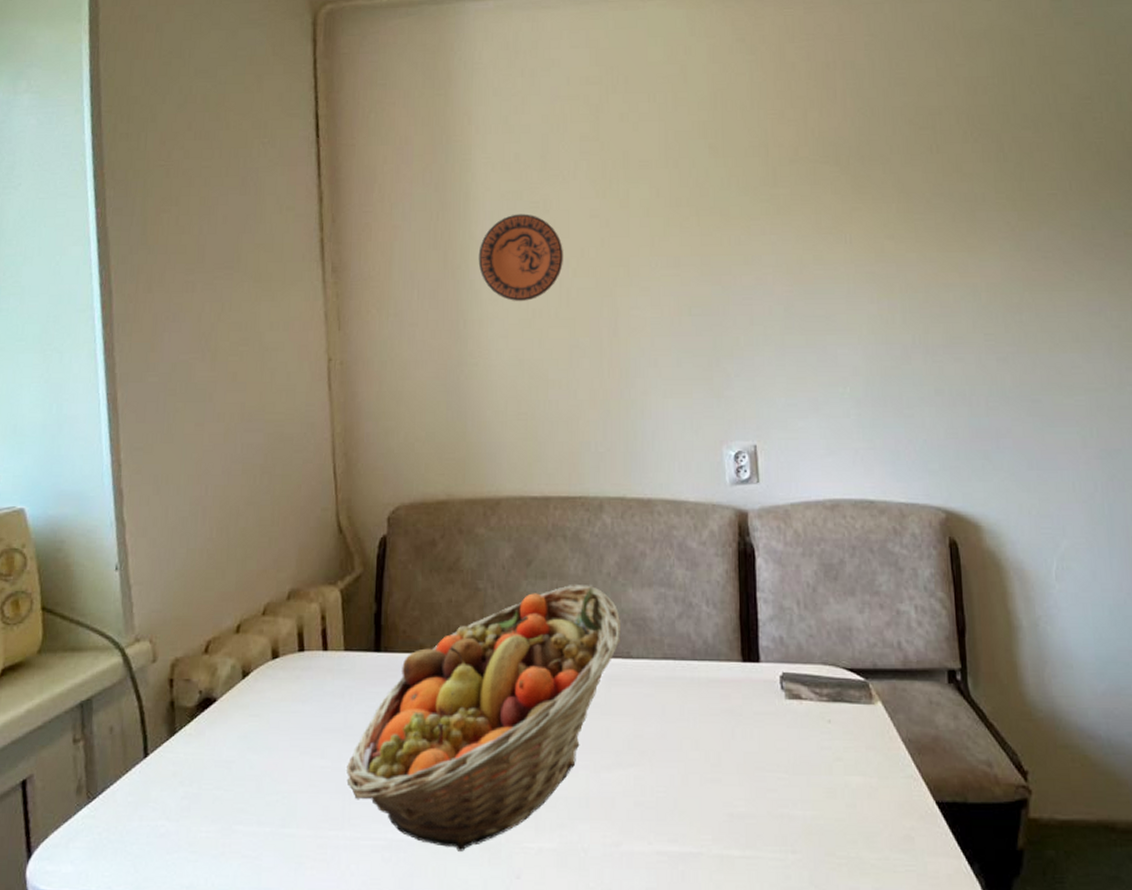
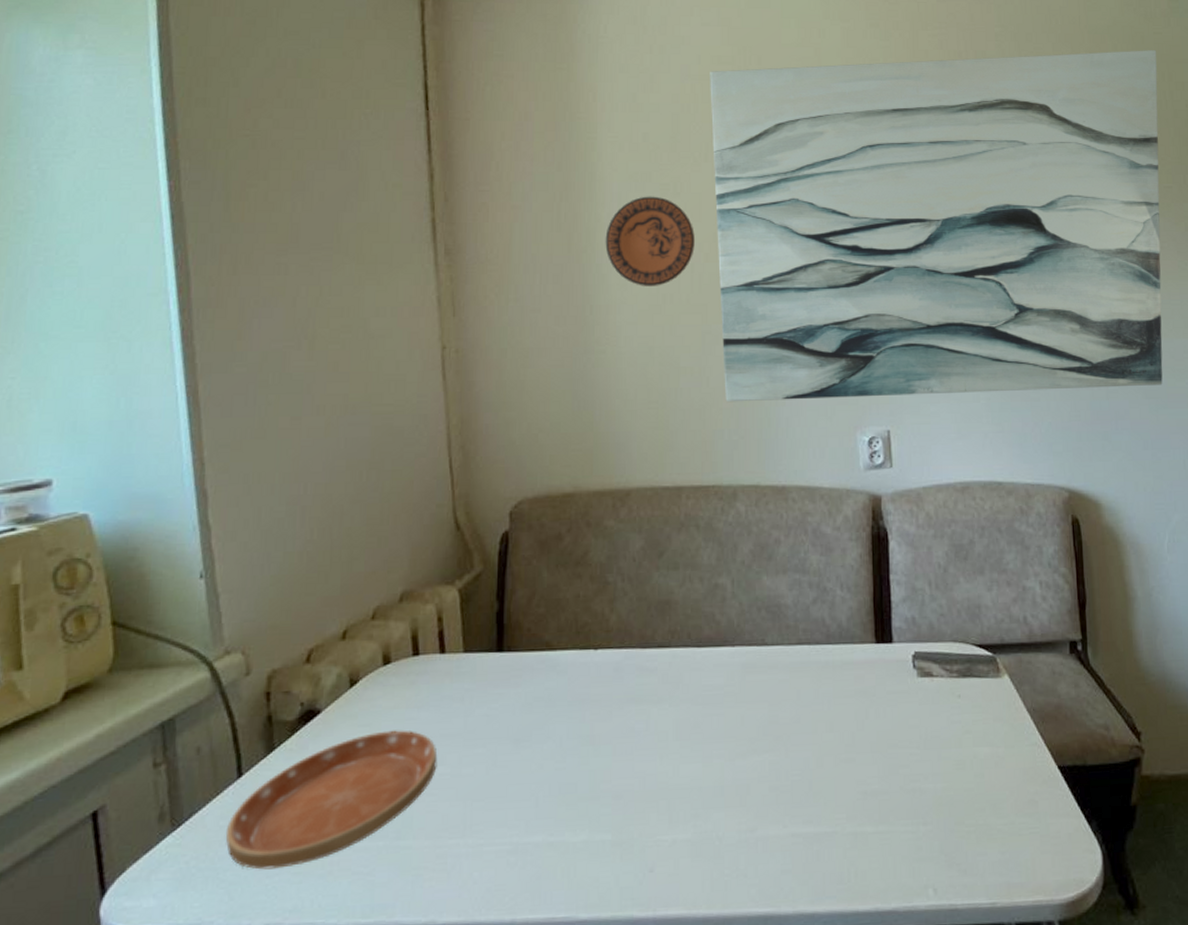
saucer: none [132,722,320,846] -> present [225,730,438,870]
fruit basket: present [346,583,622,852] -> none [467,573,756,850]
wall art: none [578,52,1049,415] -> present [710,50,1163,403]

